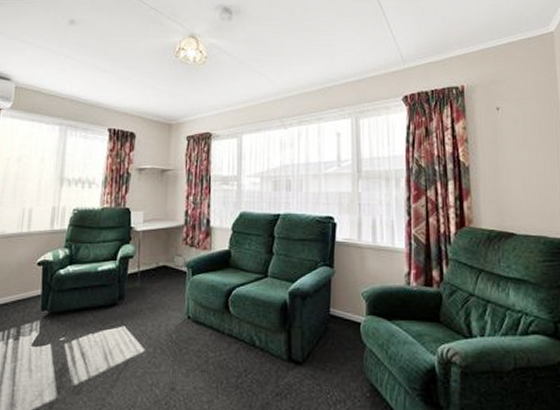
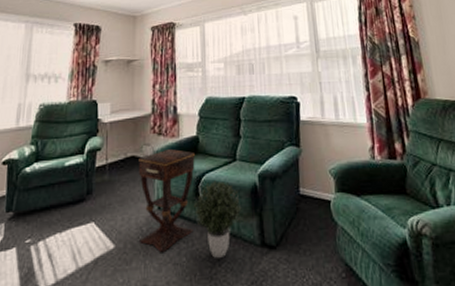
side table: none [169,260,226,359] -> present [139,148,195,252]
potted plant: none [222,295,269,370] -> present [193,180,241,259]

